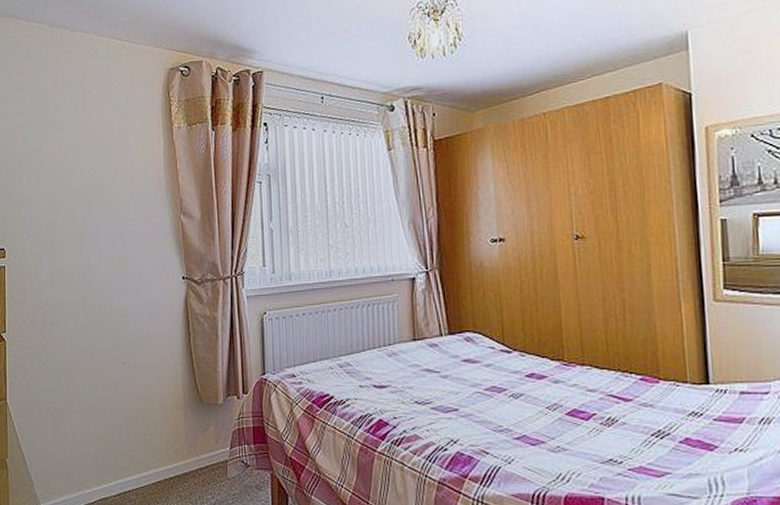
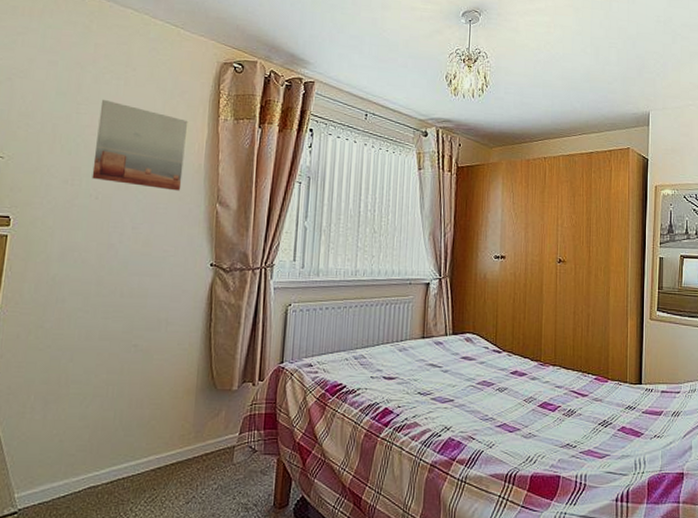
wall art: none [65,125,146,207] -> present [92,99,188,191]

